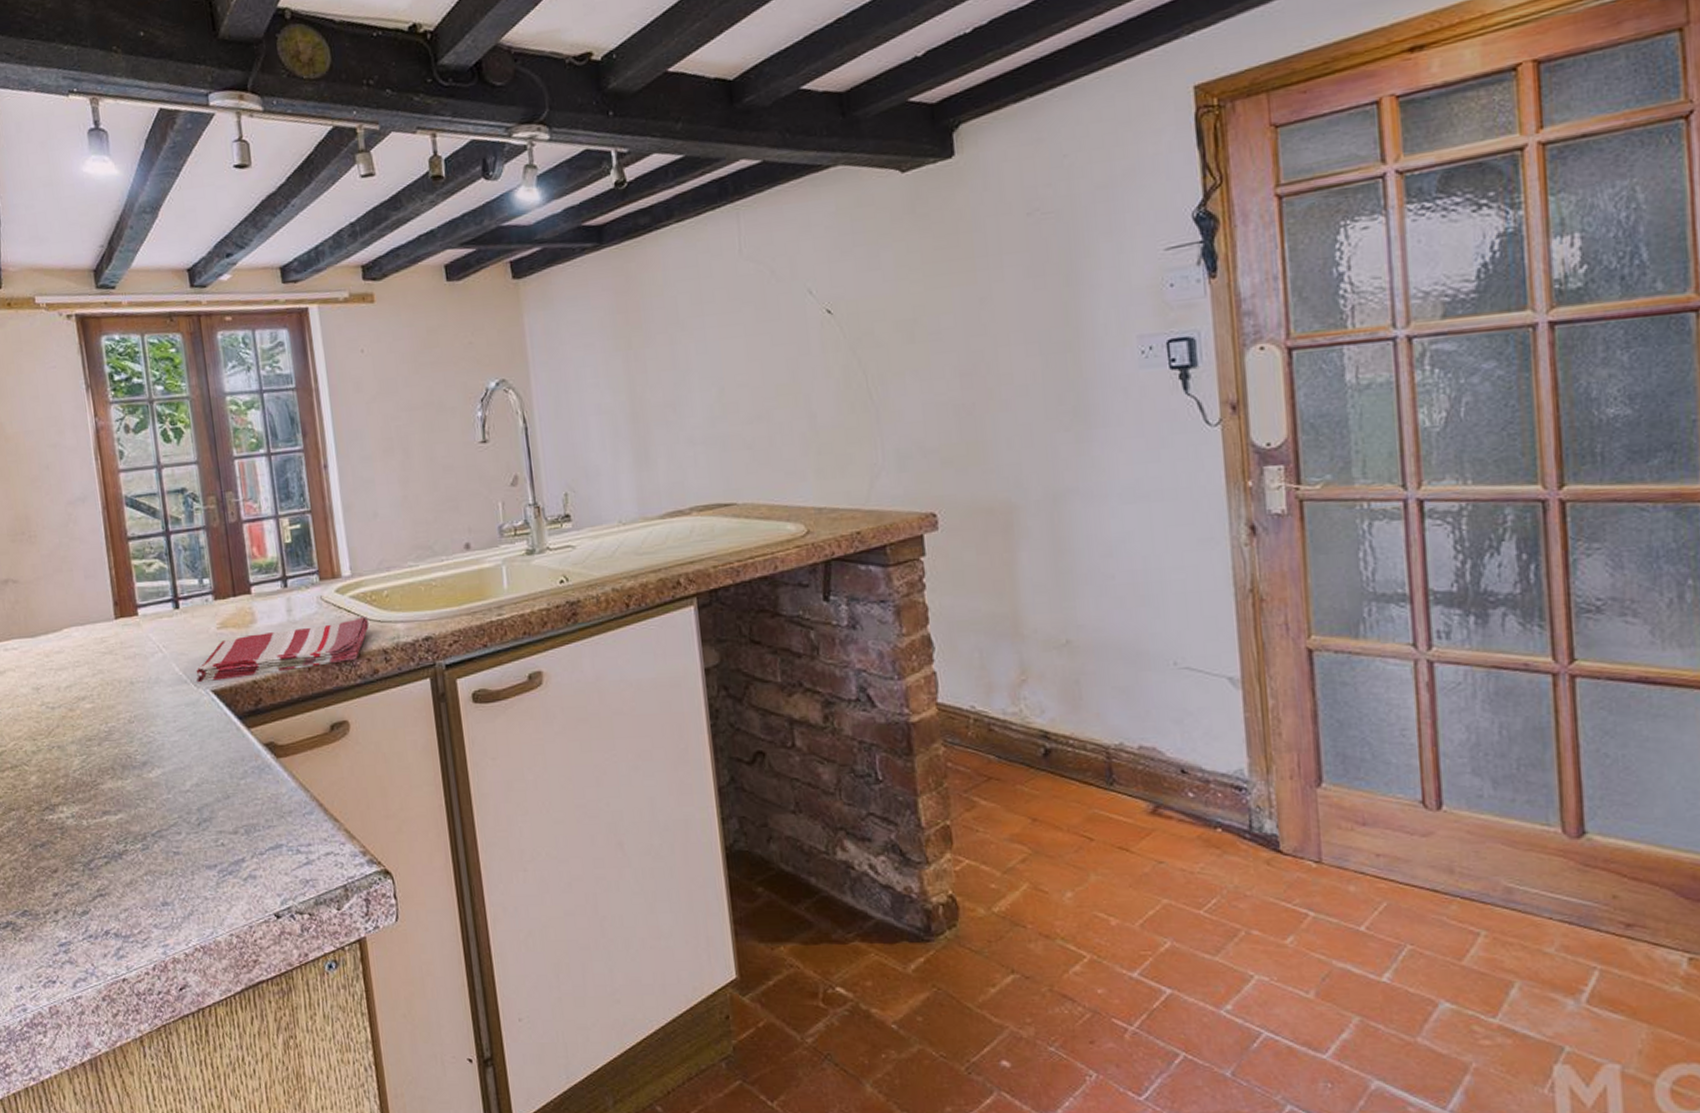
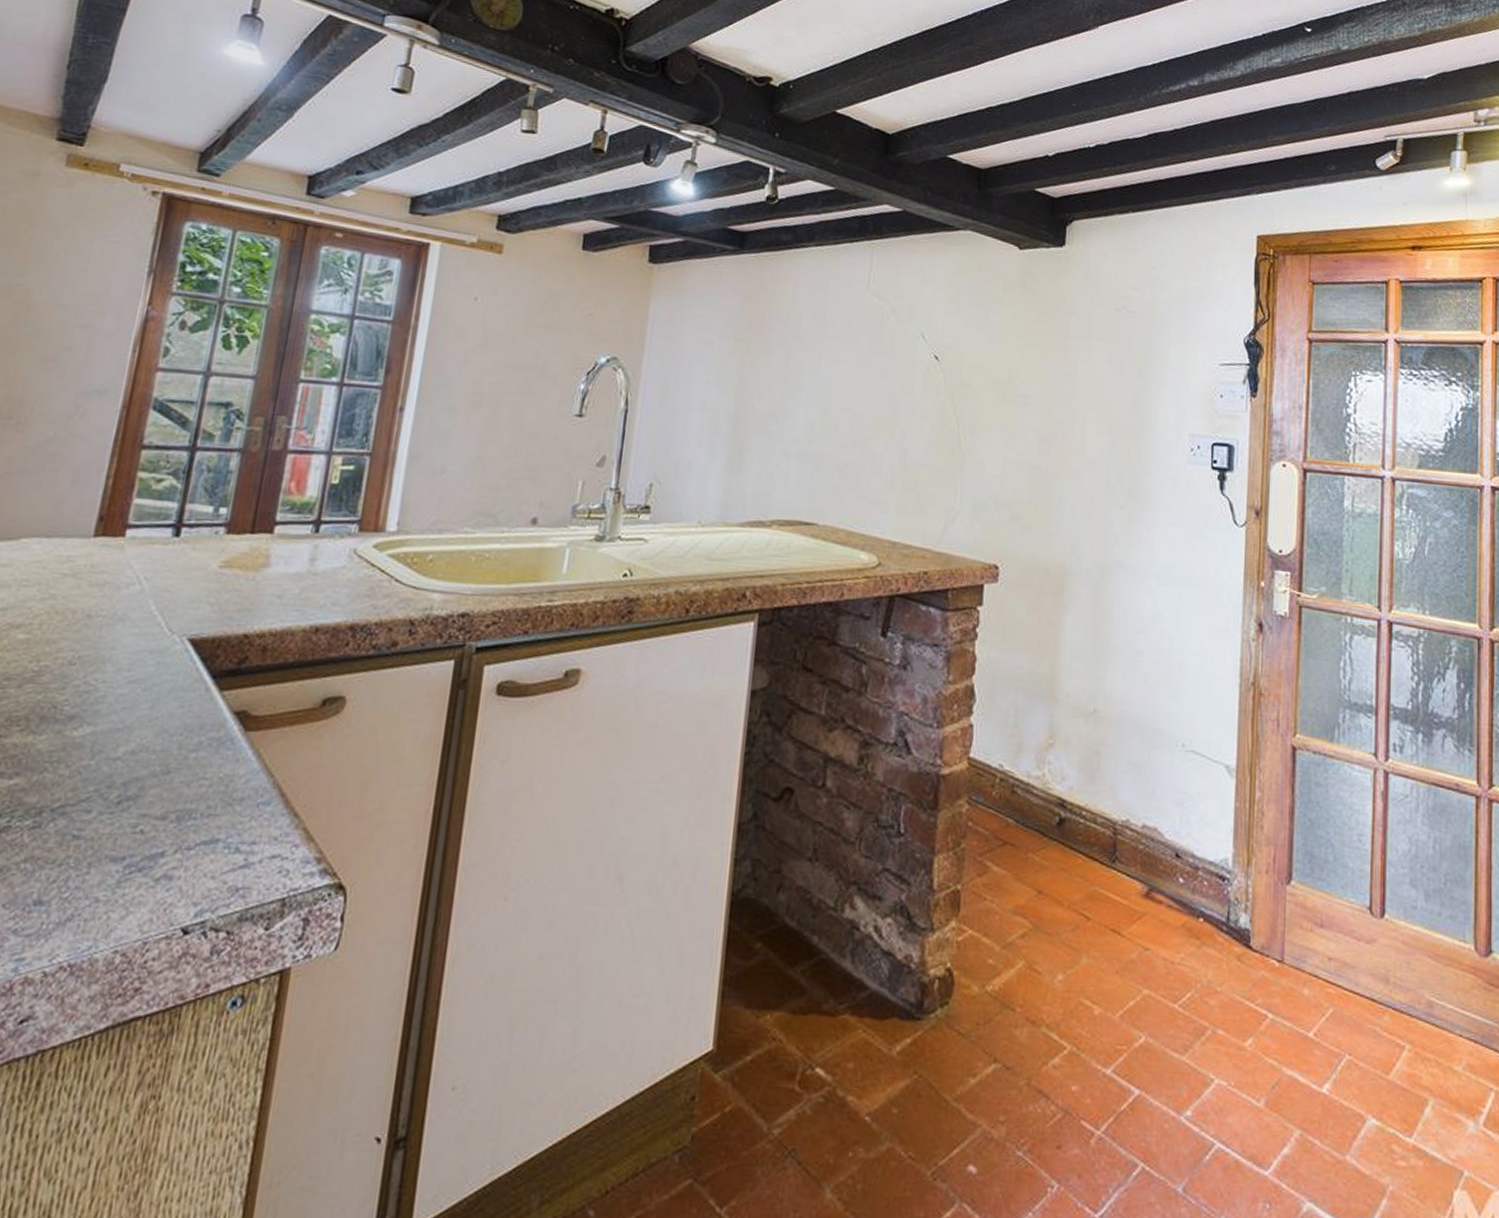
dish towel: present [195,617,369,682] -> none [172,580,402,629]

